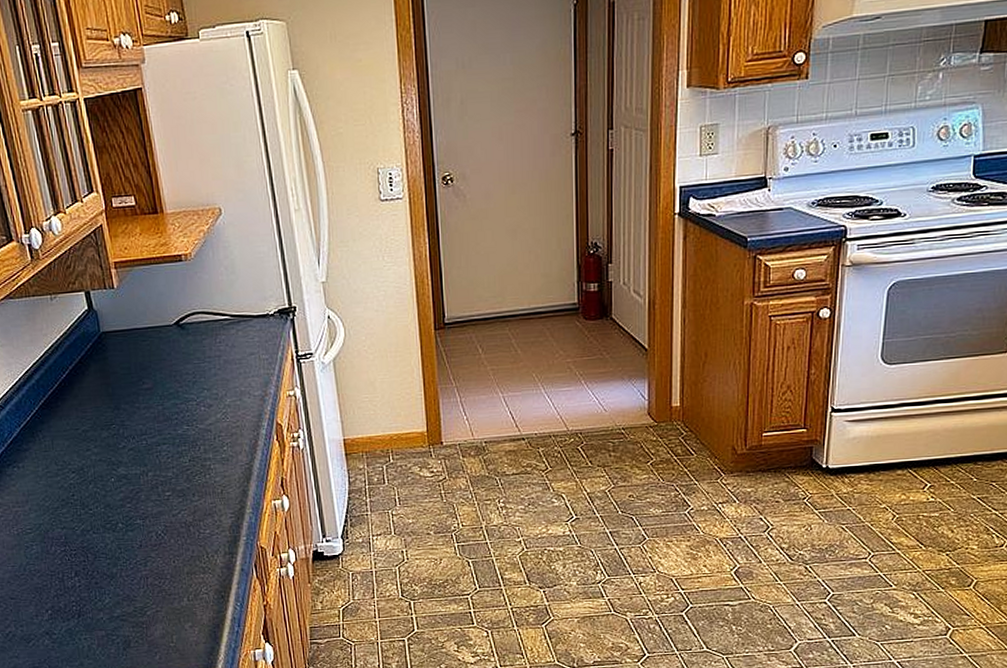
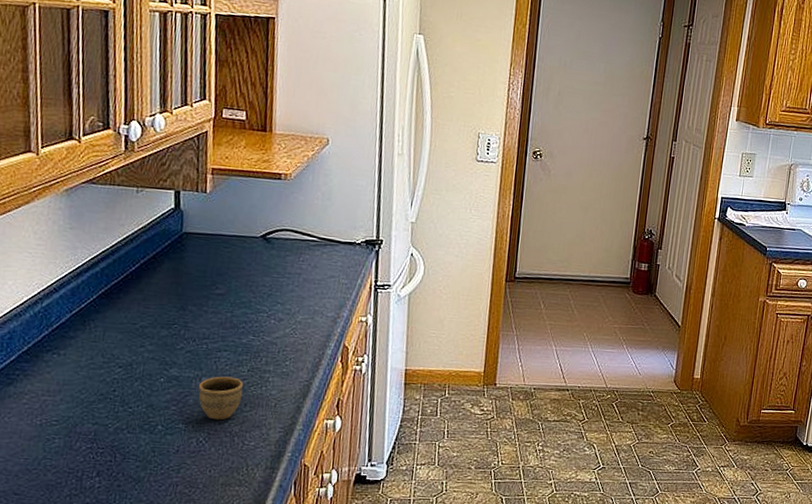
cup: none [146,469,190,513] -> present [198,376,243,420]

